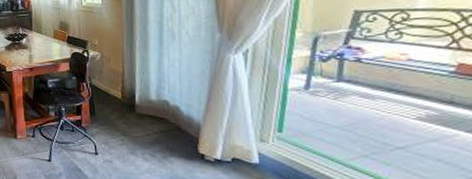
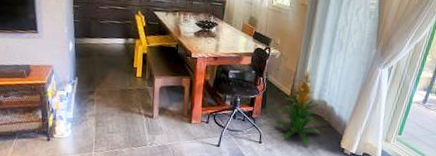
indoor plant: none [108,67,169,153] -> present [274,69,321,145]

